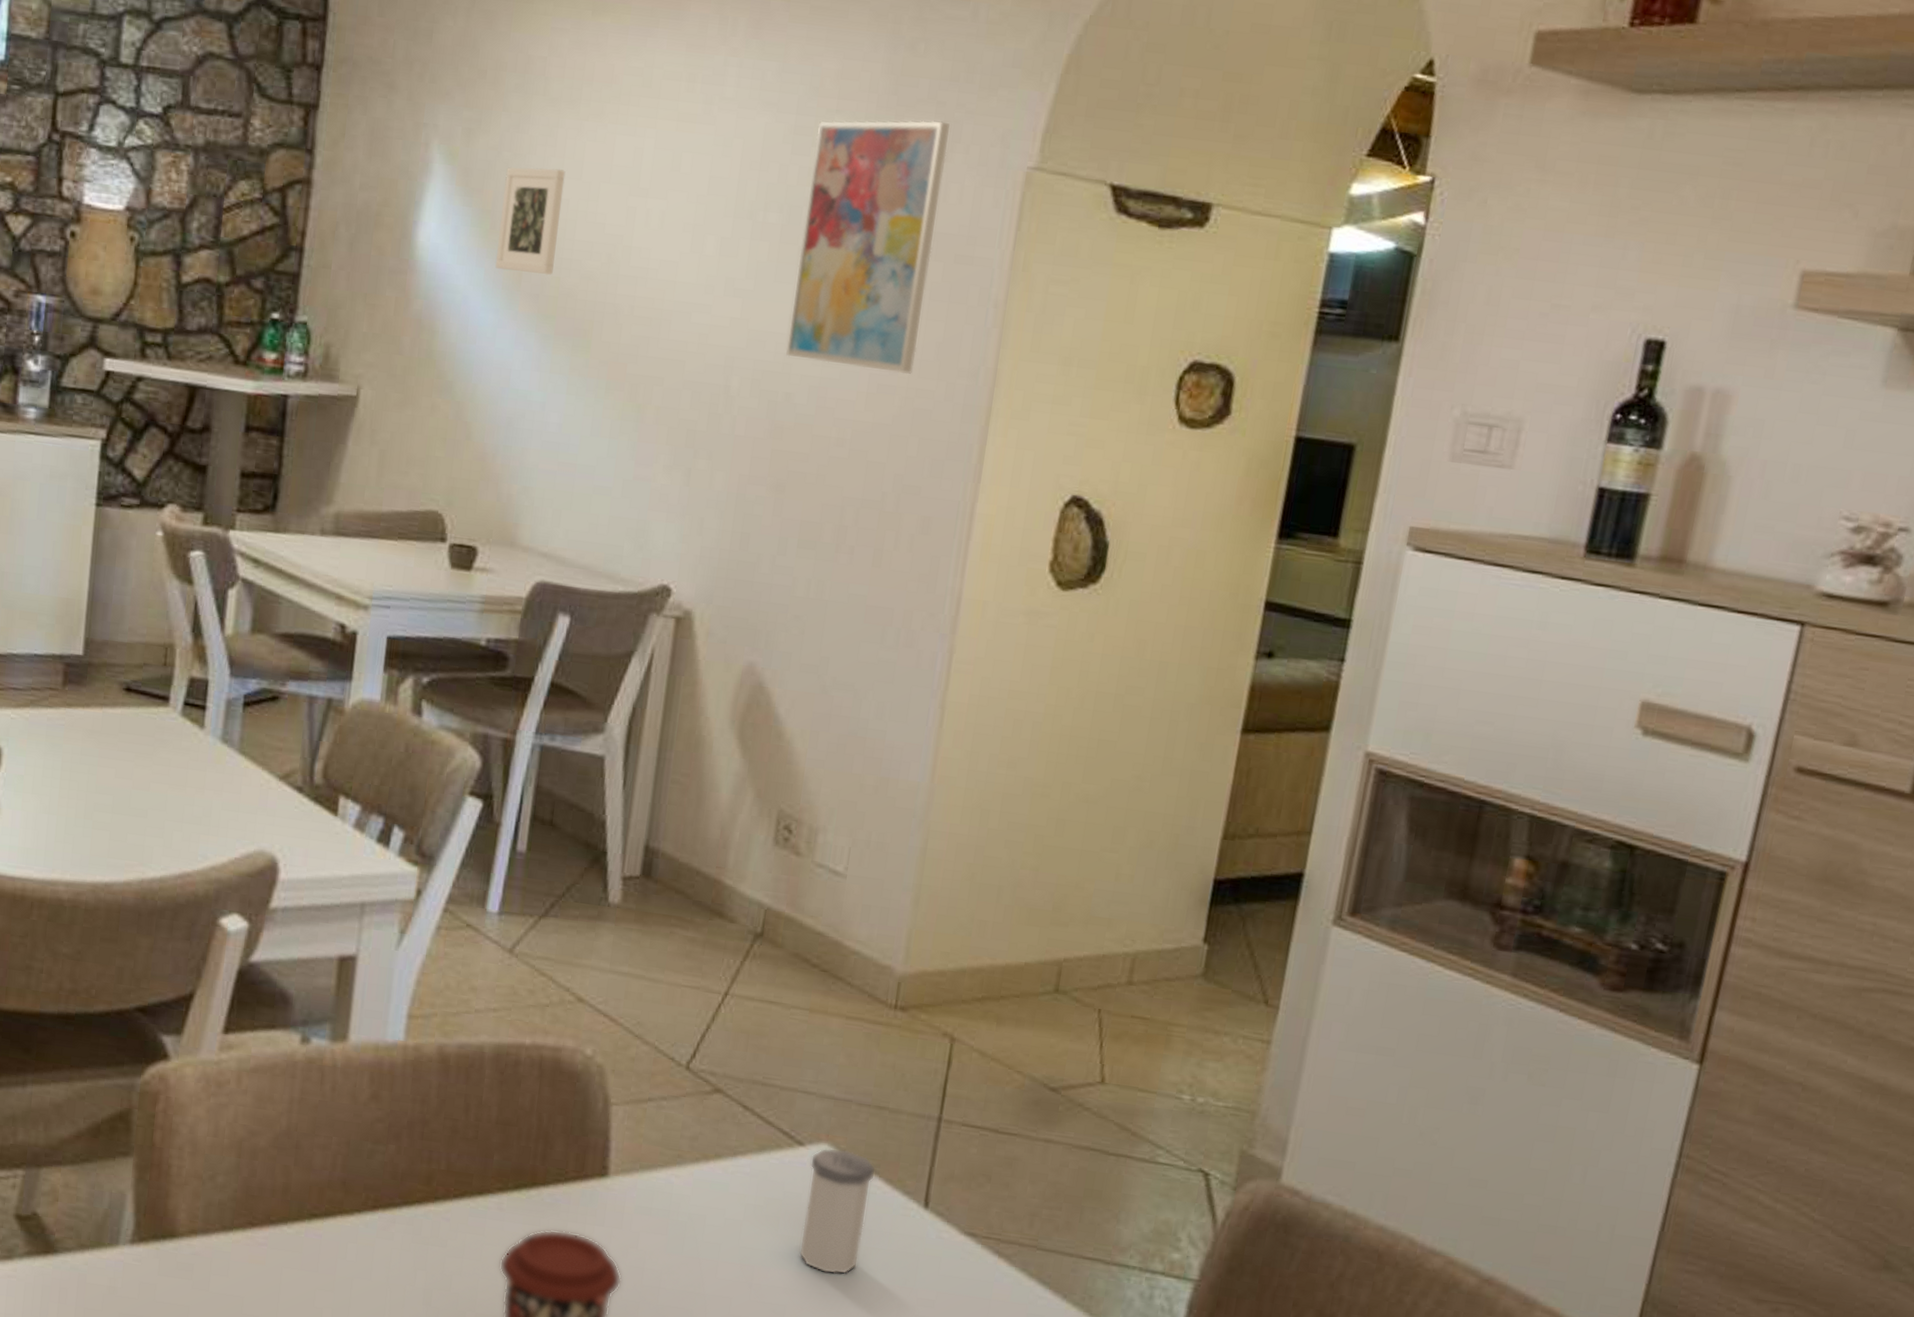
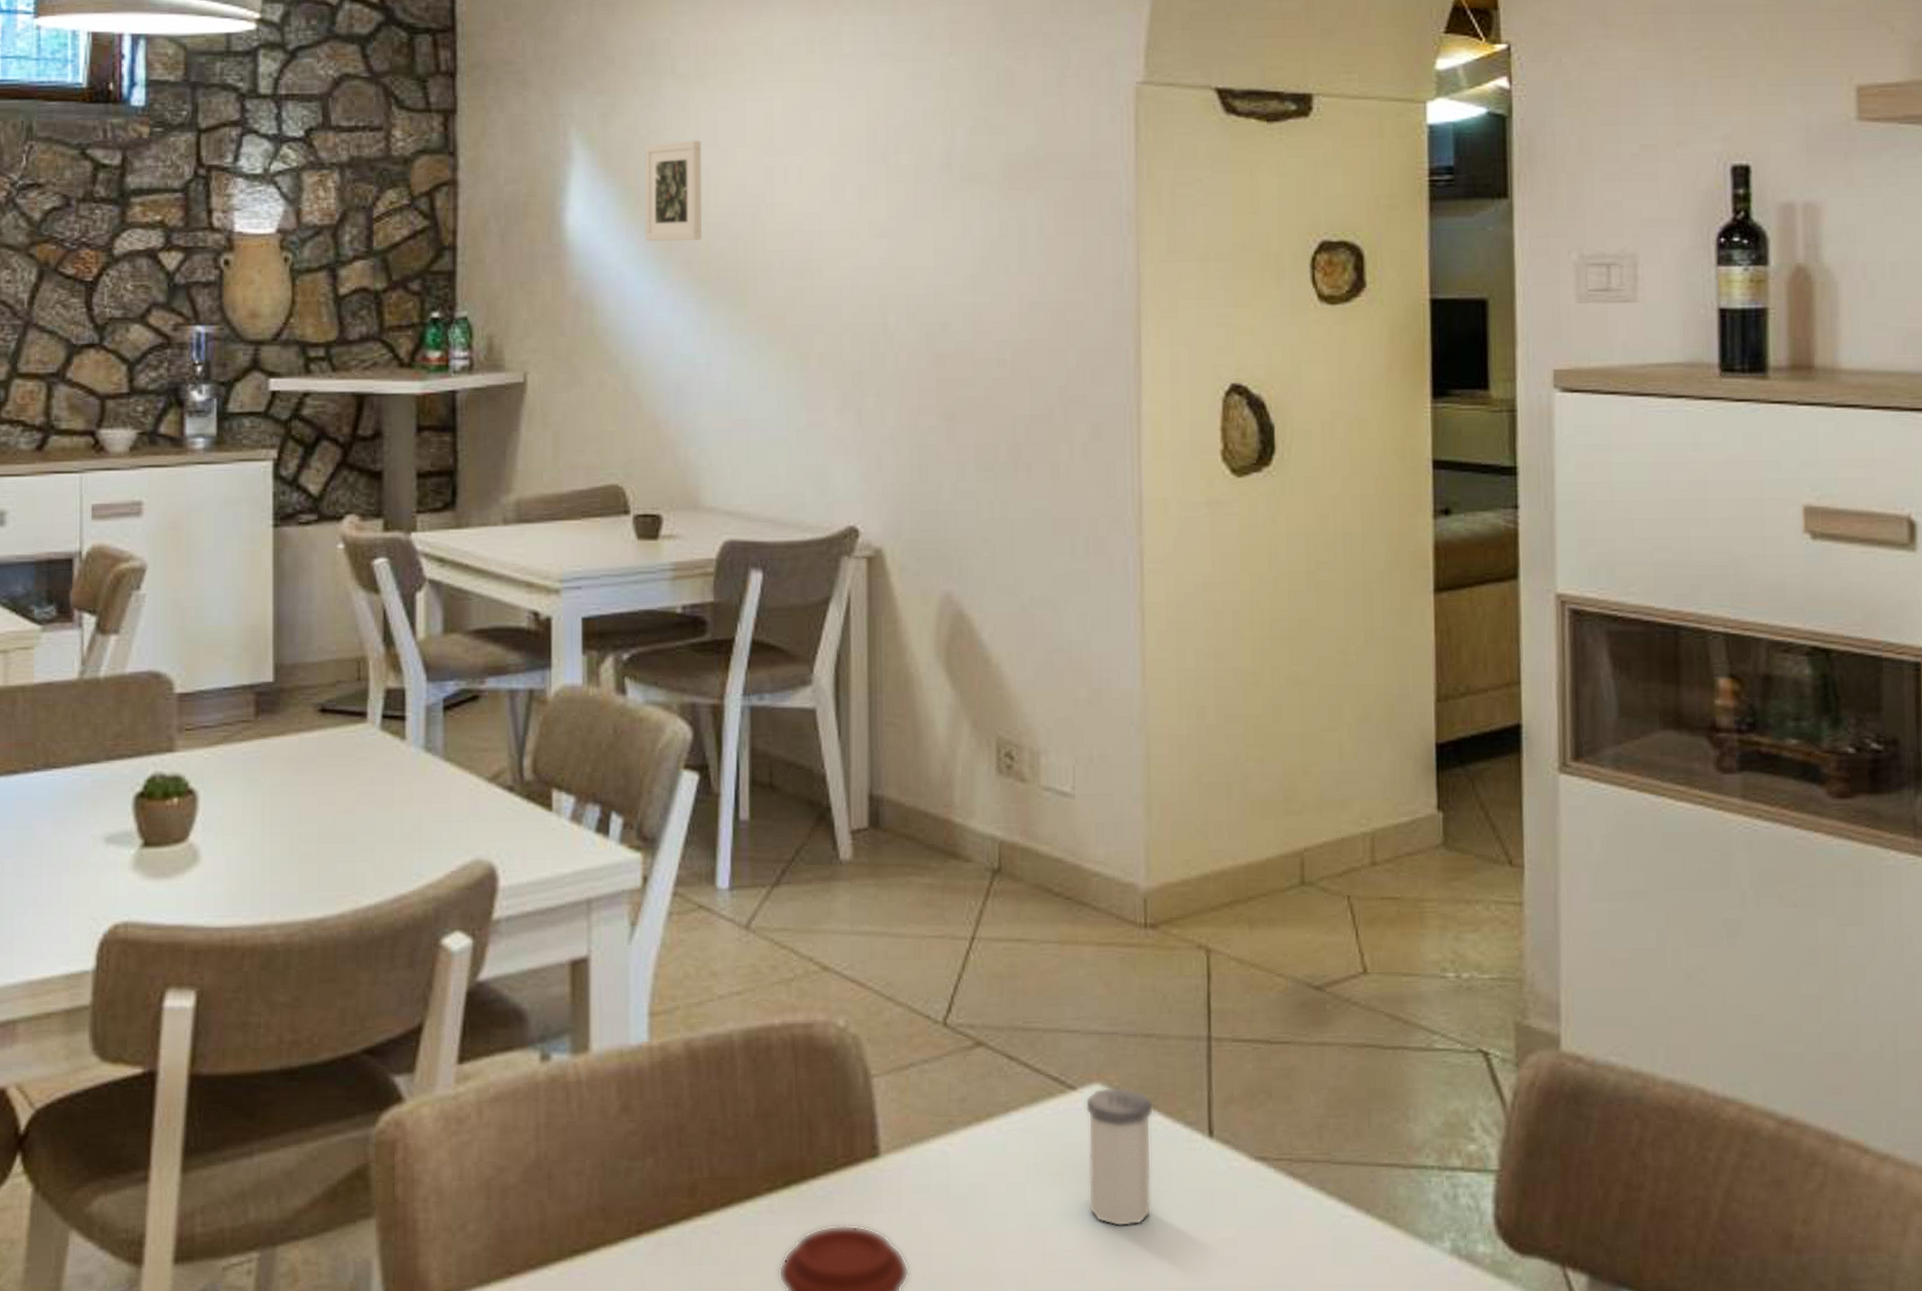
wall art: present [786,120,950,374] -> none [935,51,1060,289]

